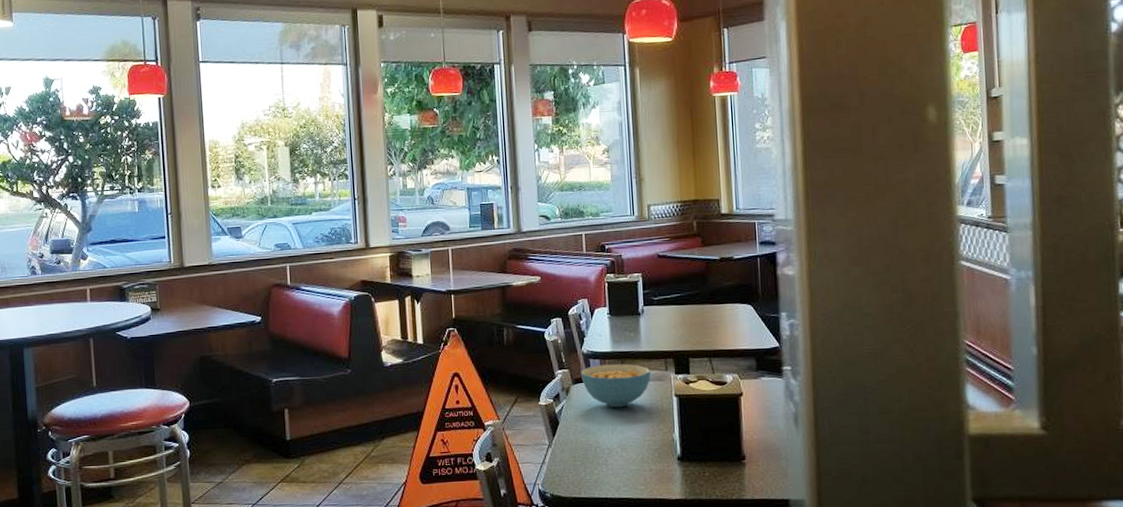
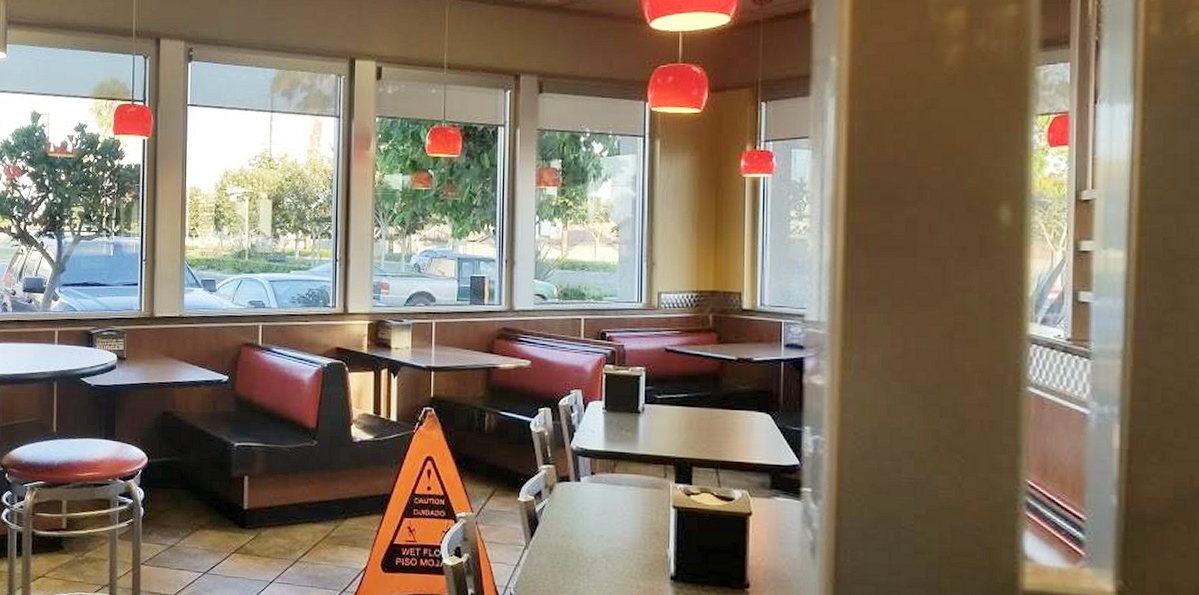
cereal bowl: present [581,364,651,408] -> none [568,464,646,514]

